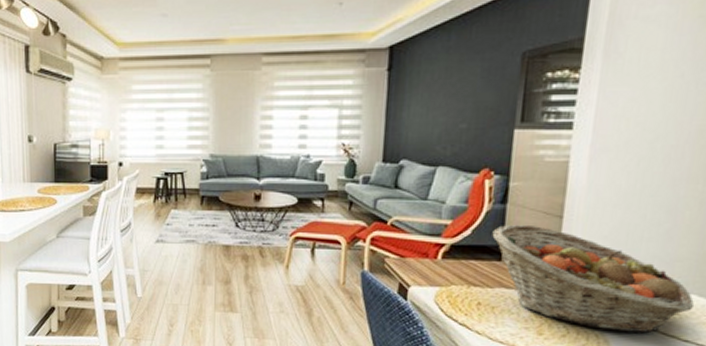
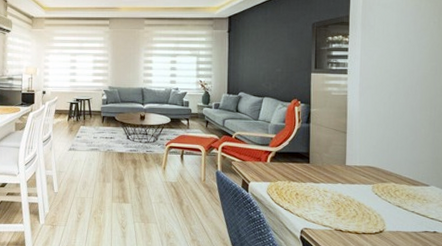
fruit basket: present [492,224,695,333] -> none [302,137,435,214]

